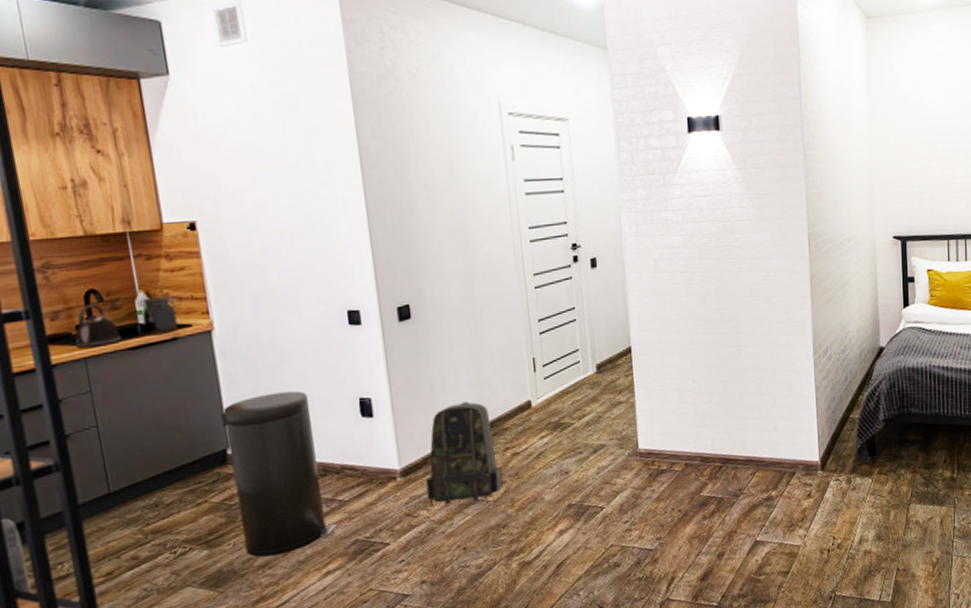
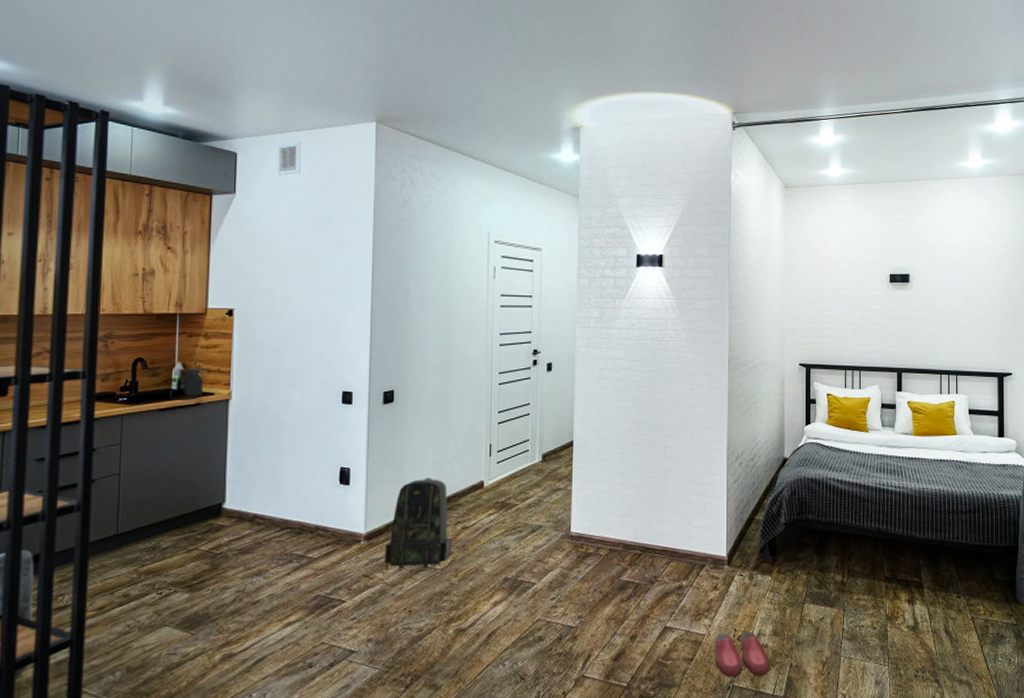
kettle: present [75,304,122,350] -> none [116,370,156,407]
pedal bin: present [220,391,337,557] -> none [221,457,303,604]
slippers: none [812,538,874,587] -> present [715,631,769,677]

